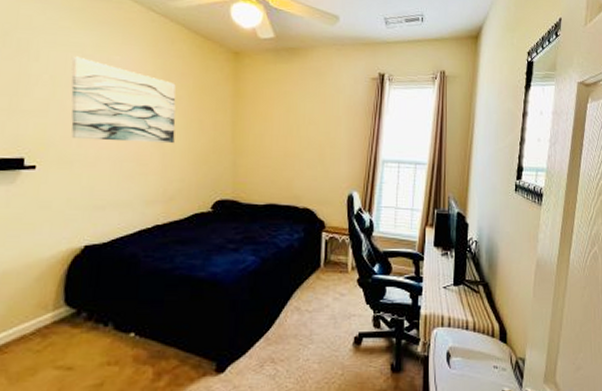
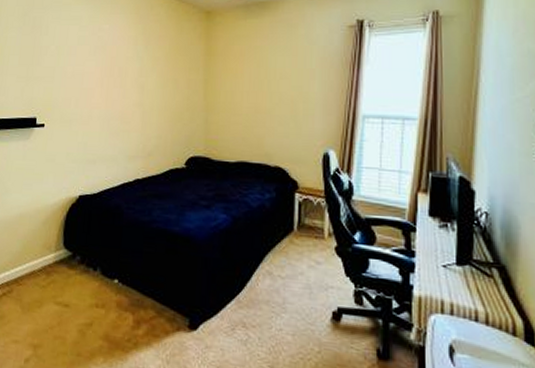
wall art: present [71,56,176,144] -> none [70,28,155,103]

